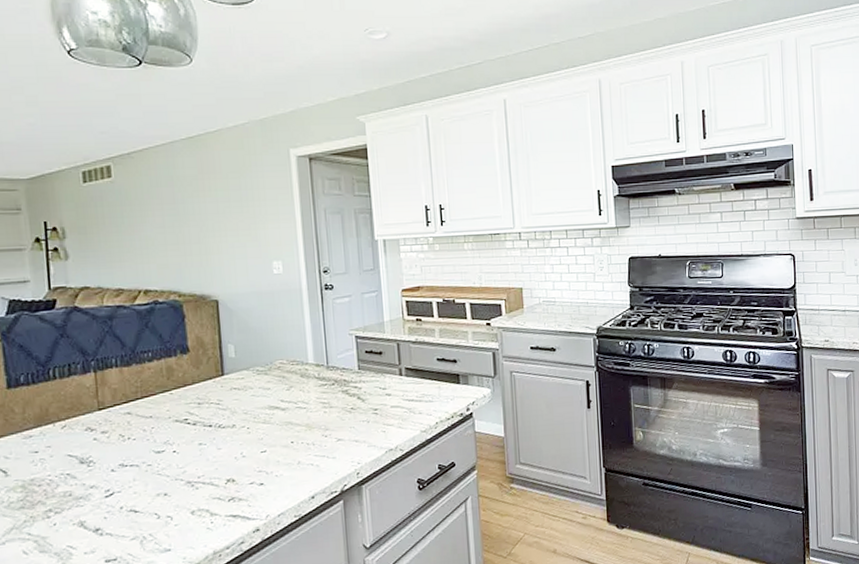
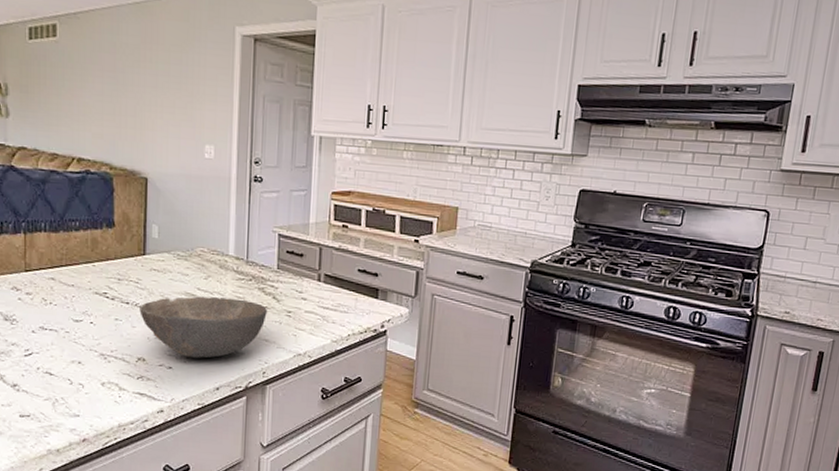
bowl: none [223,404,354,471] -> present [139,296,267,358]

